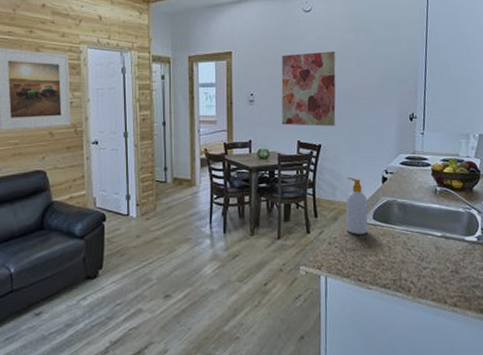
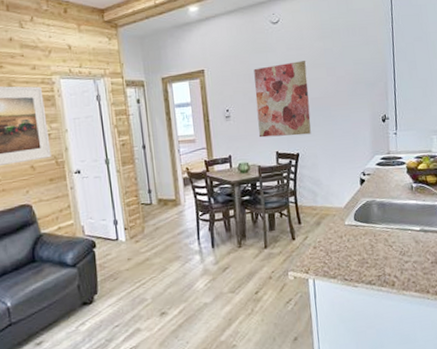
soap bottle: present [346,178,368,234] -> none [326,182,350,237]

